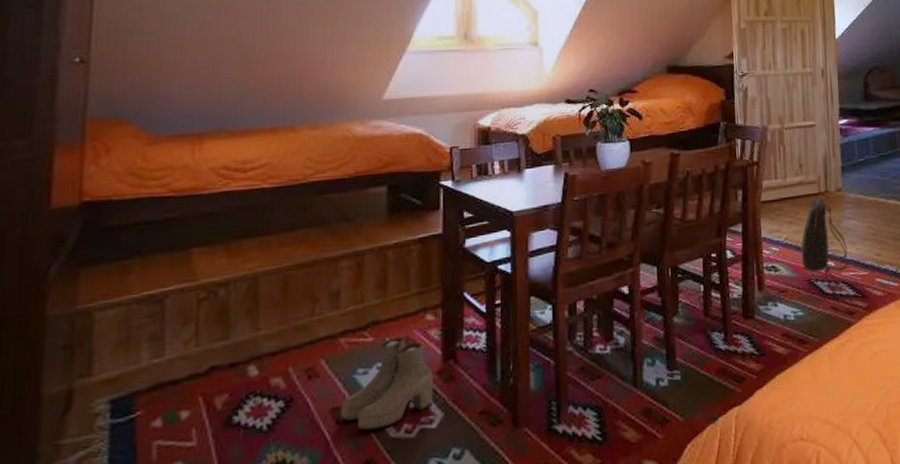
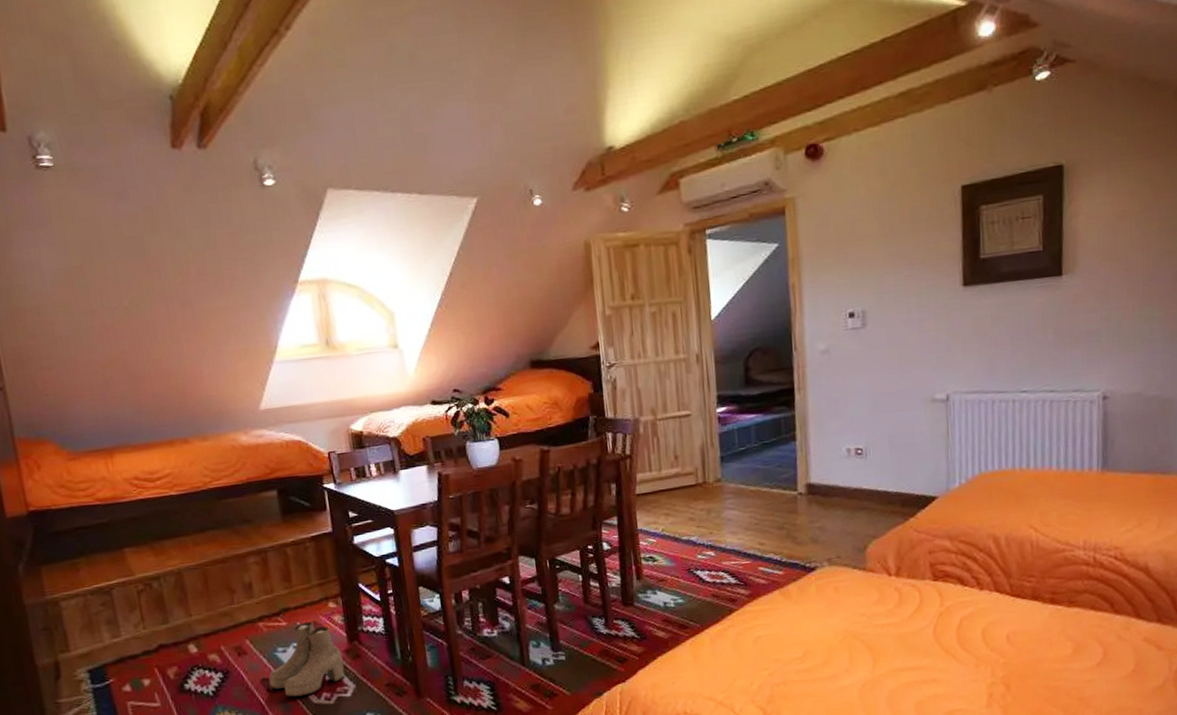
backpack: present [801,197,848,299] -> none [679,488,729,587]

